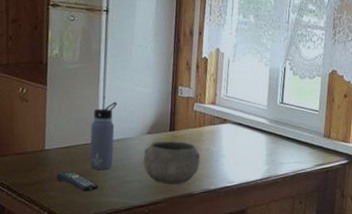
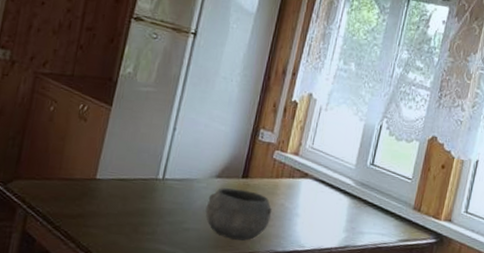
remote control: present [56,171,99,192] -> none [102,207,150,235]
water bottle: present [89,102,117,170] -> none [144,136,188,212]

